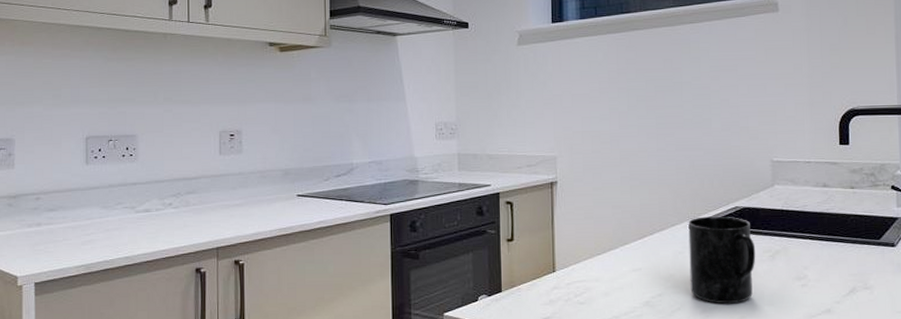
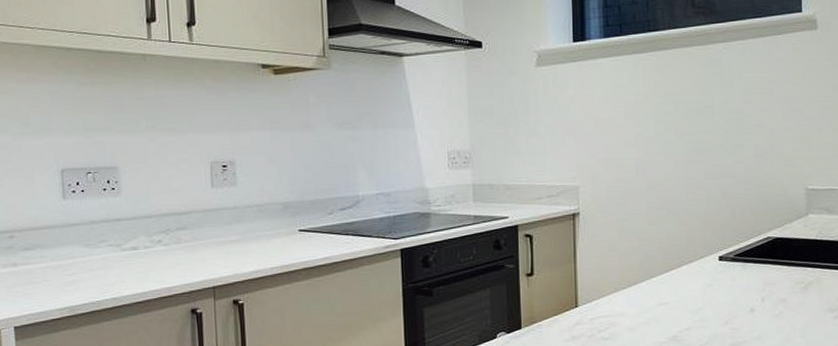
mug: present [688,216,756,304] -> none [718,247,788,338]

